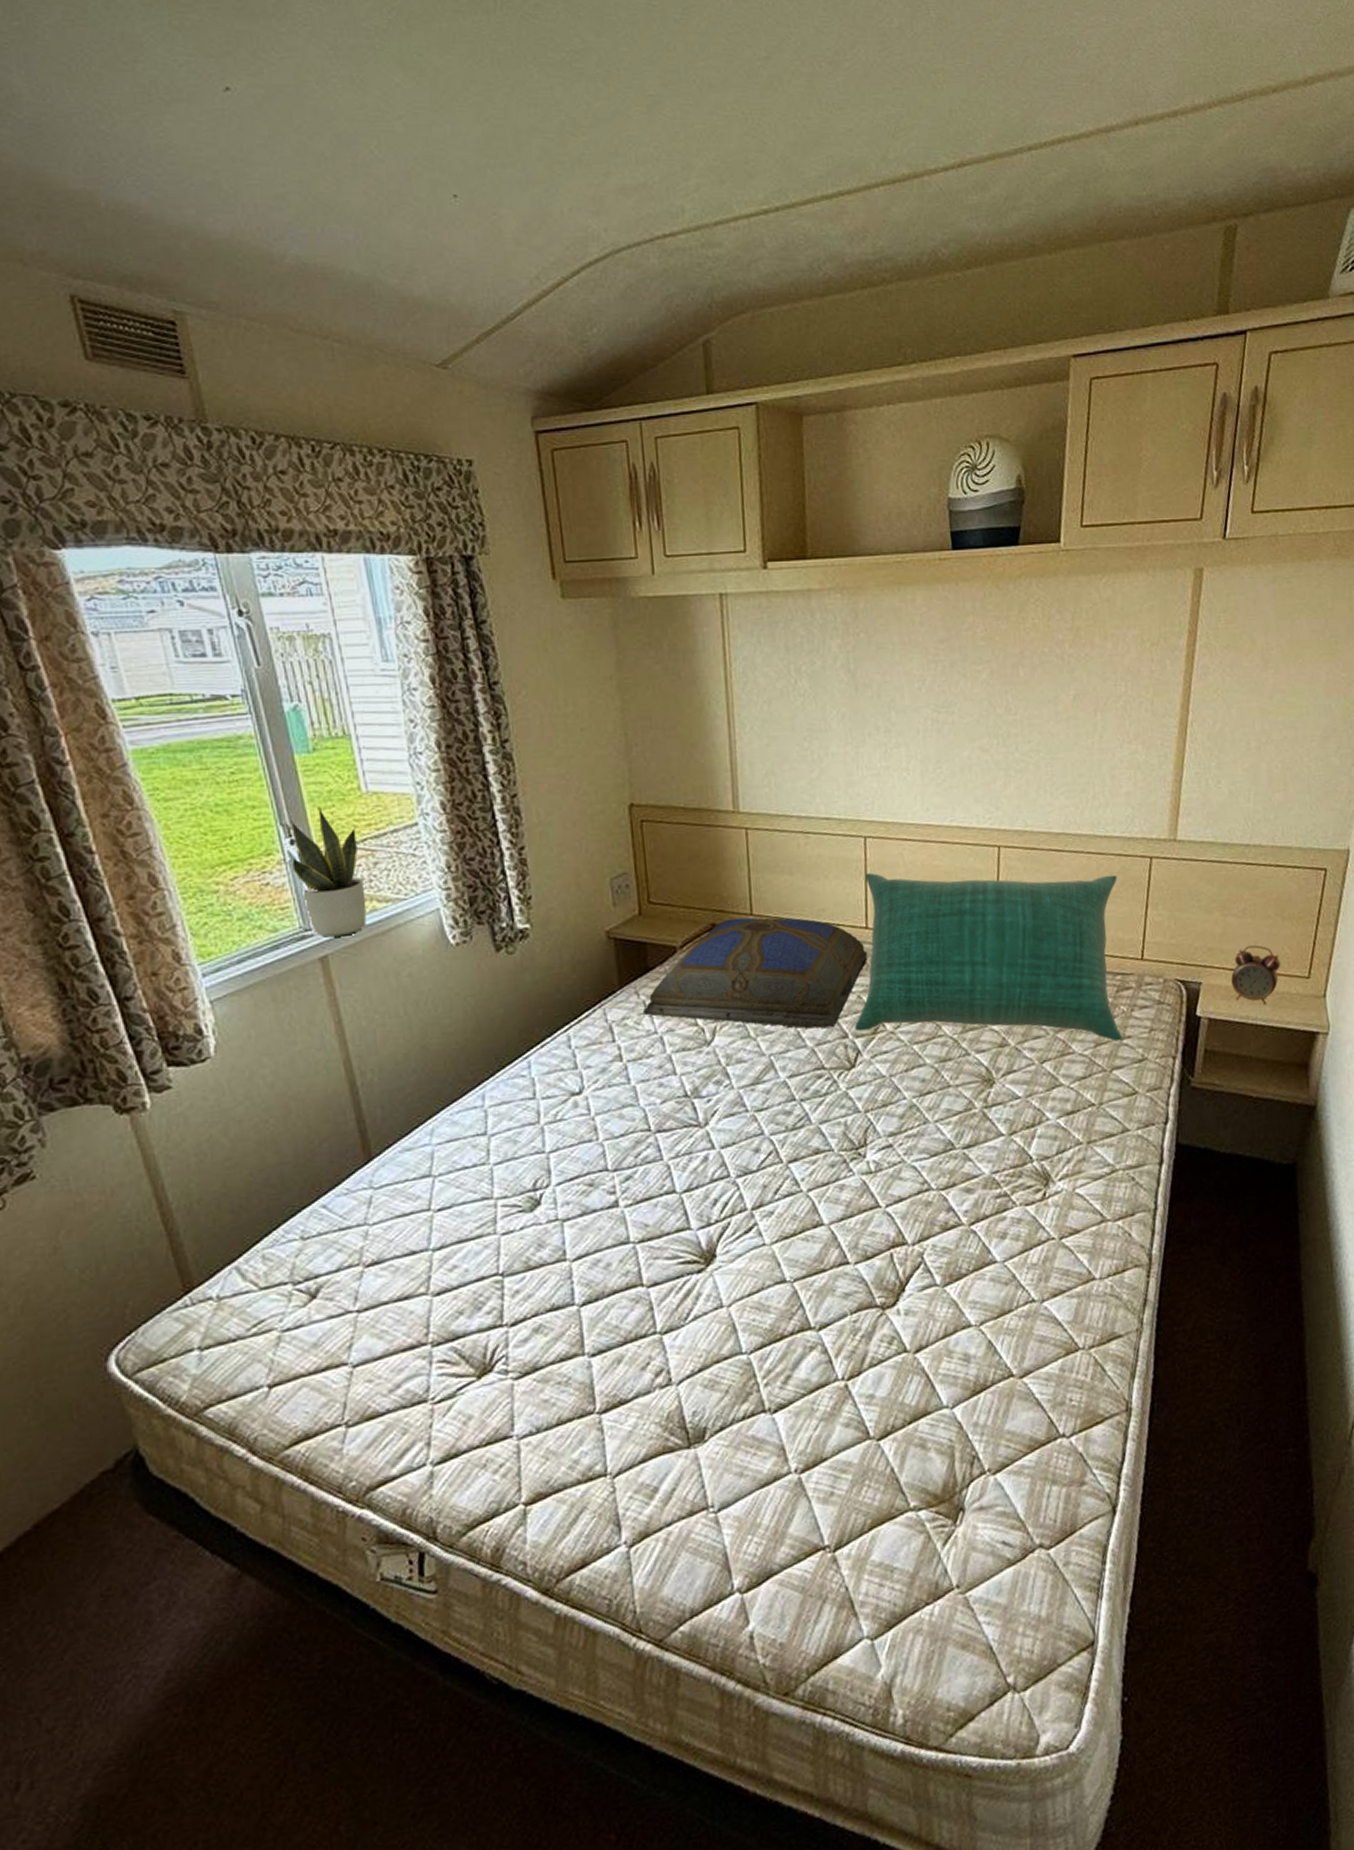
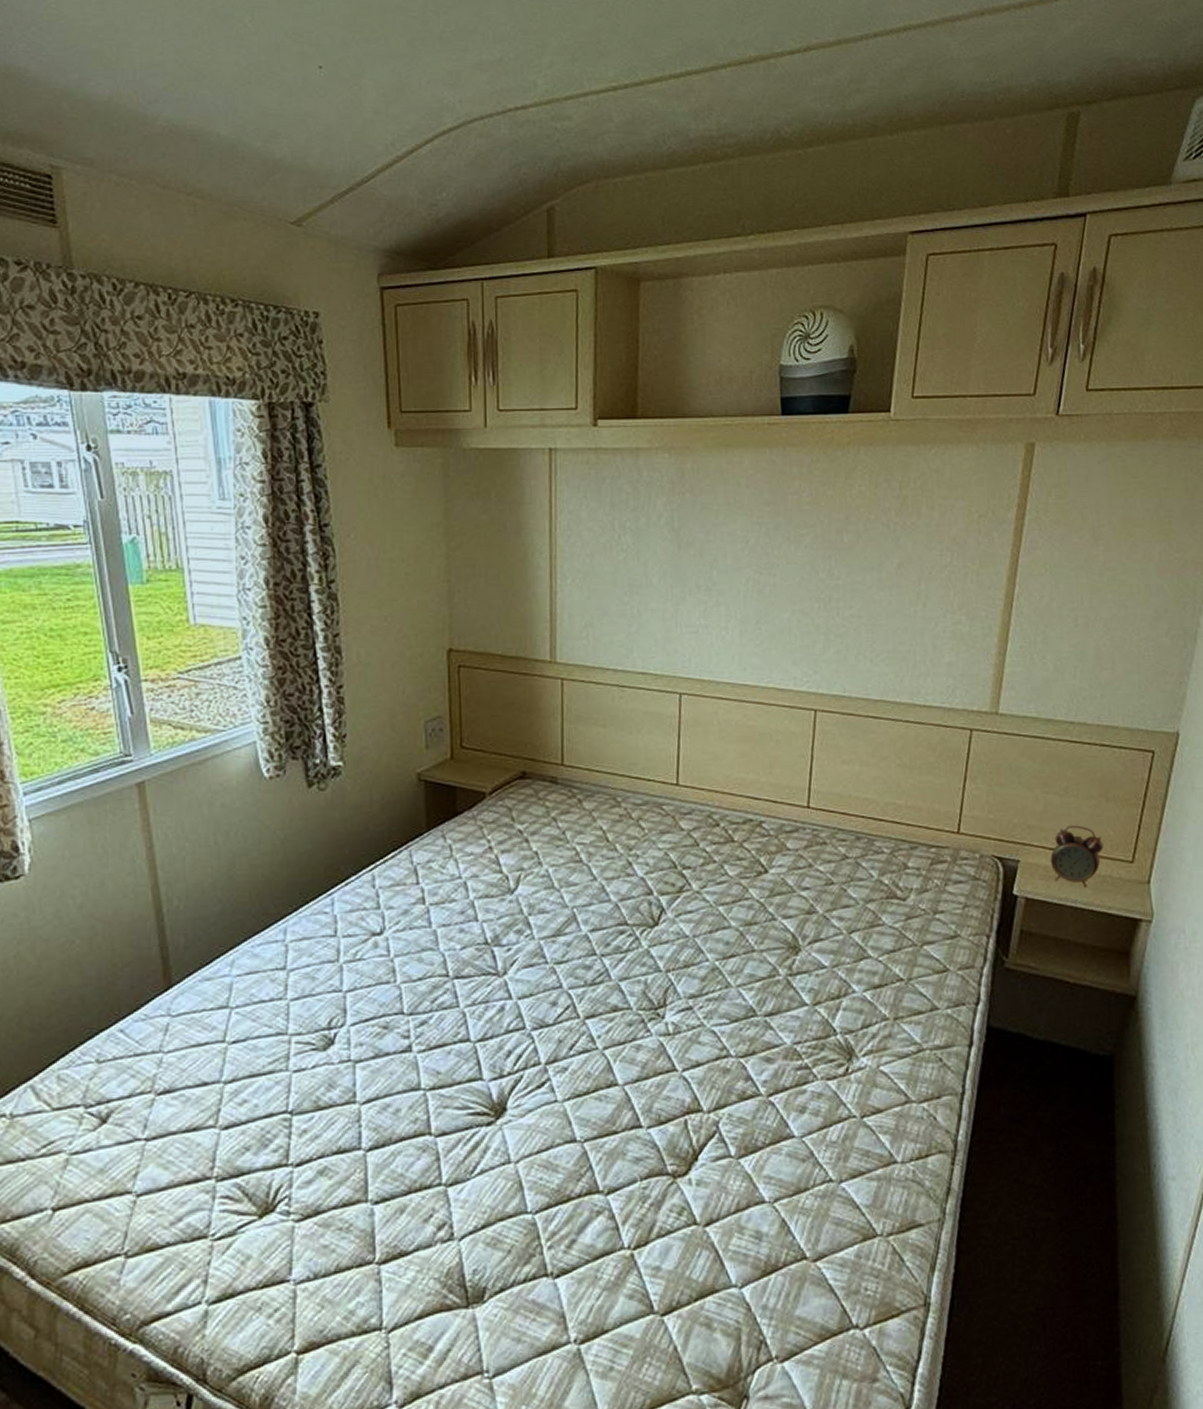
potted plant: present [291,807,367,938] -> none [118,637,186,764]
cushion: present [643,917,868,1029] -> none [449,767,677,884]
cushion: present [854,872,1123,1041] -> none [660,729,936,916]

